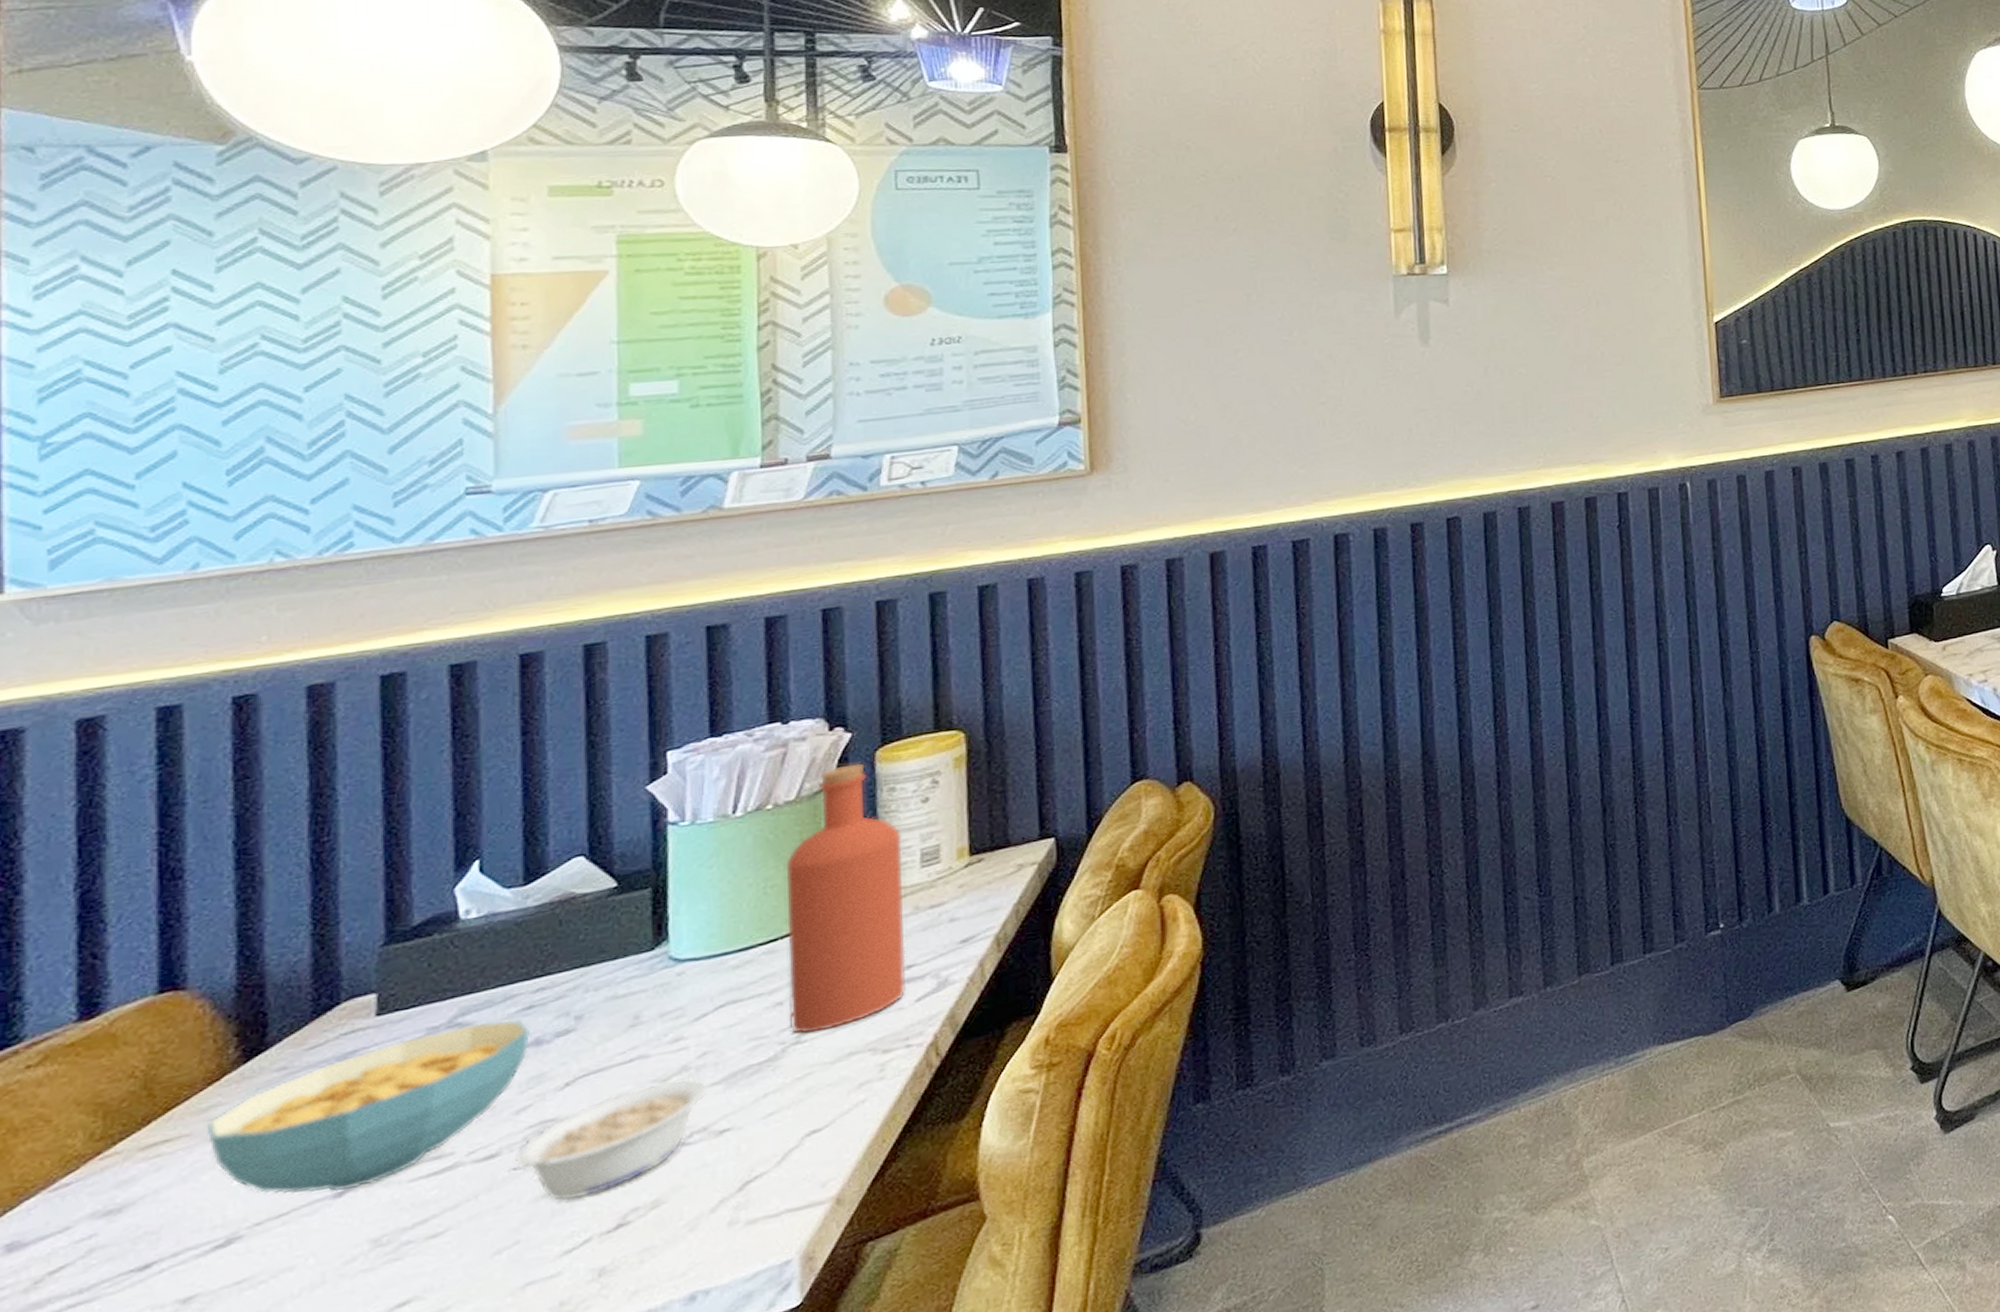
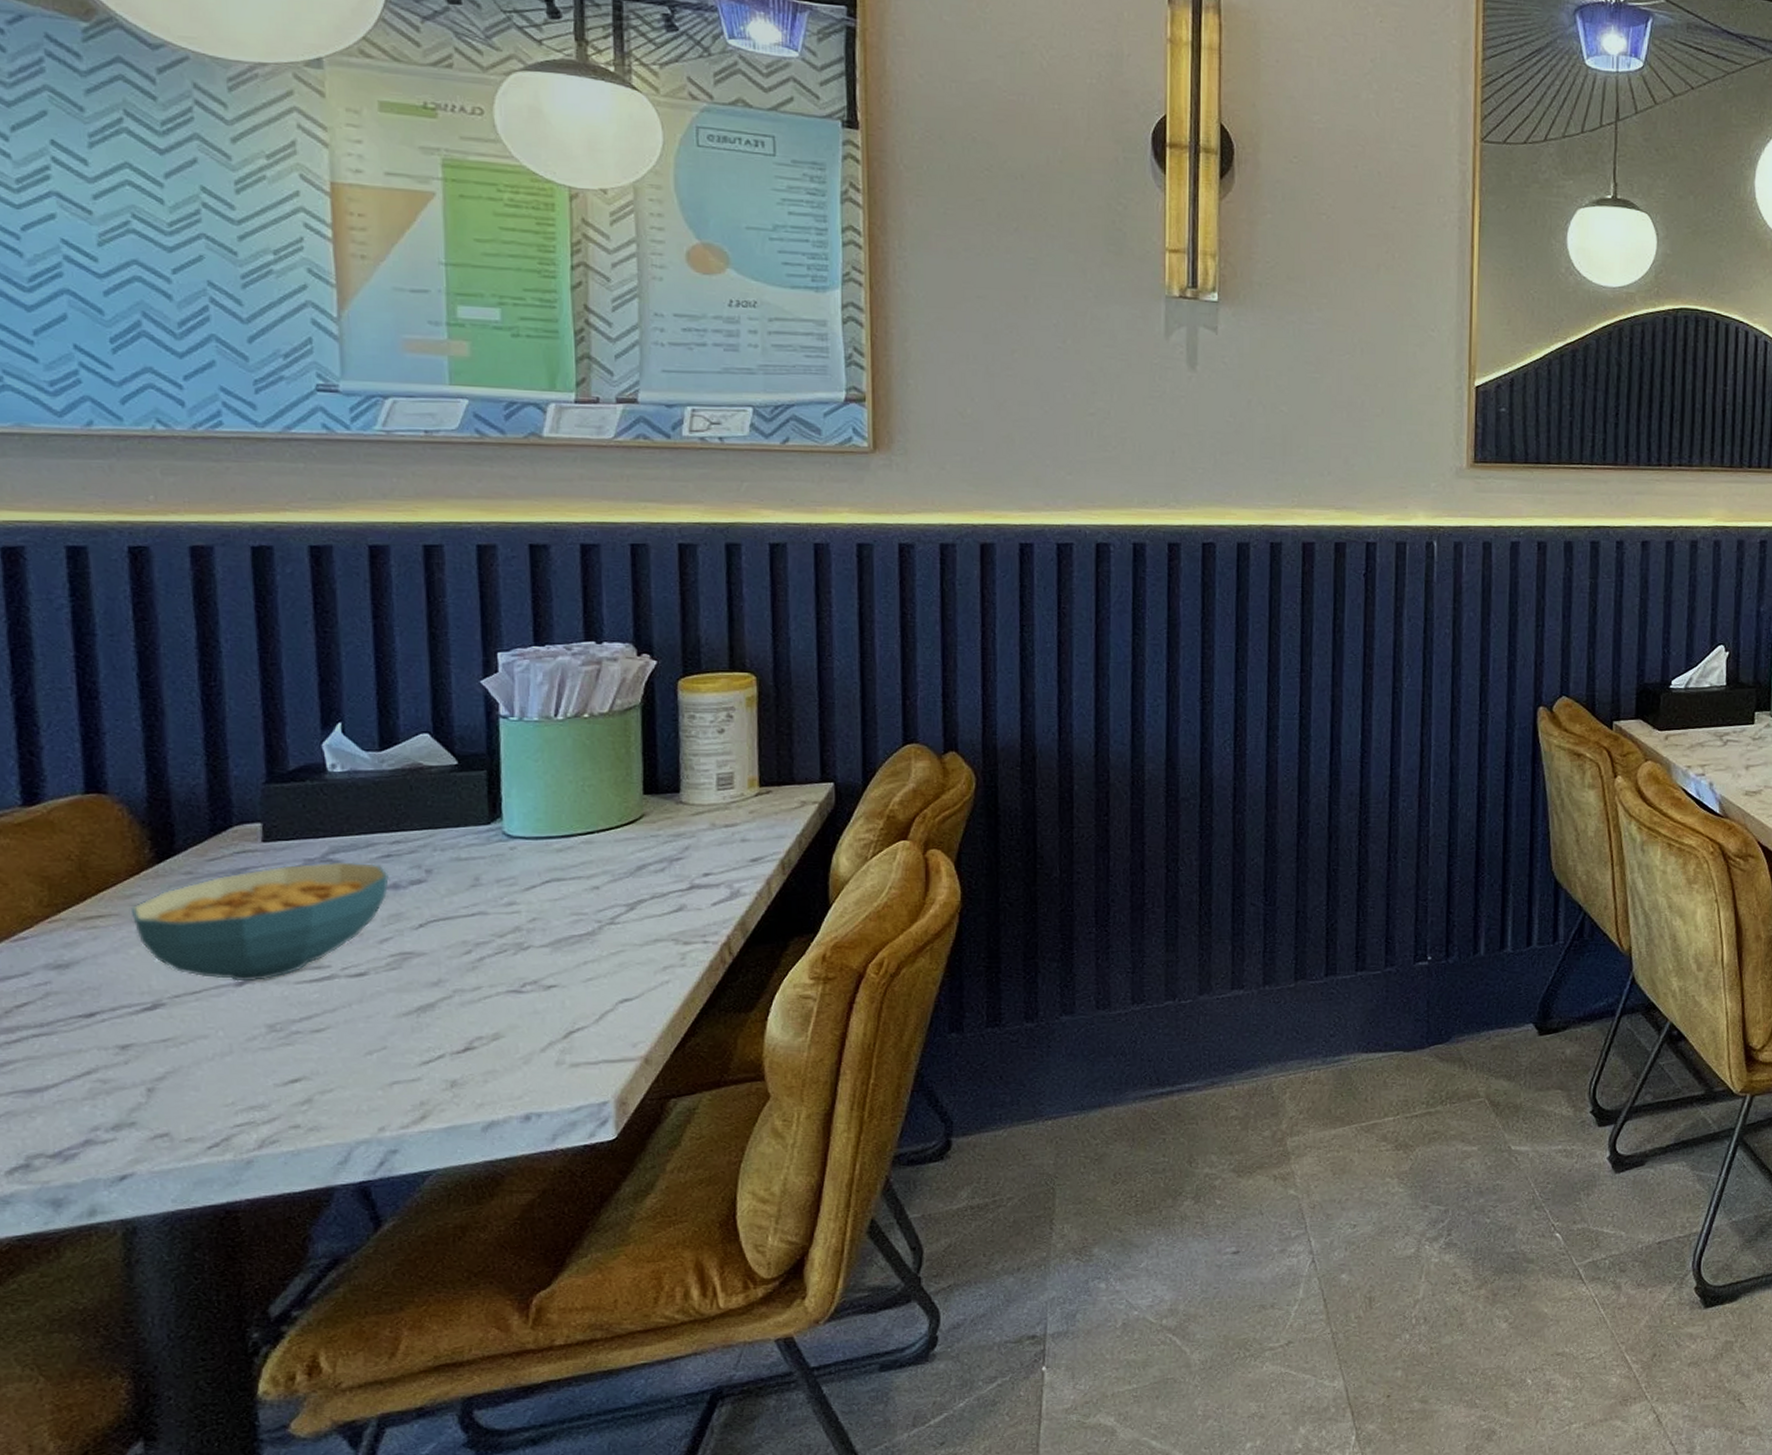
legume: present [505,1079,707,1201] -> none [372,937,537,1021]
bottle: present [785,763,906,1034] -> none [600,688,704,917]

